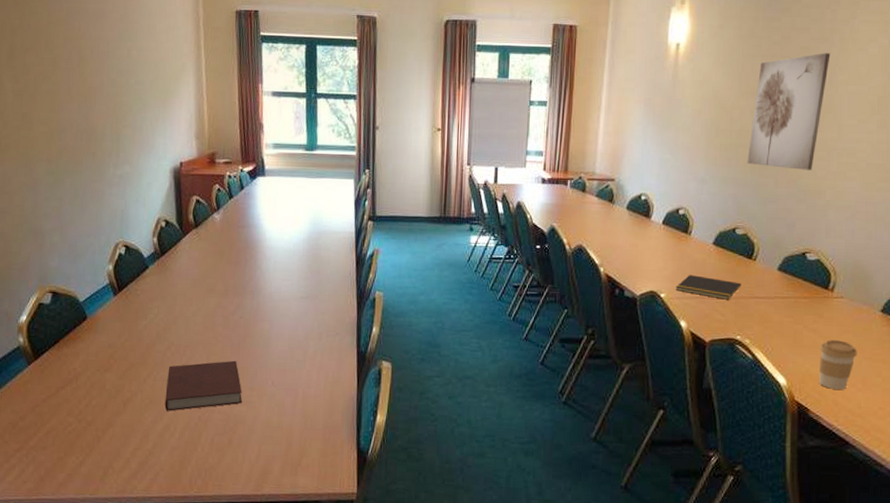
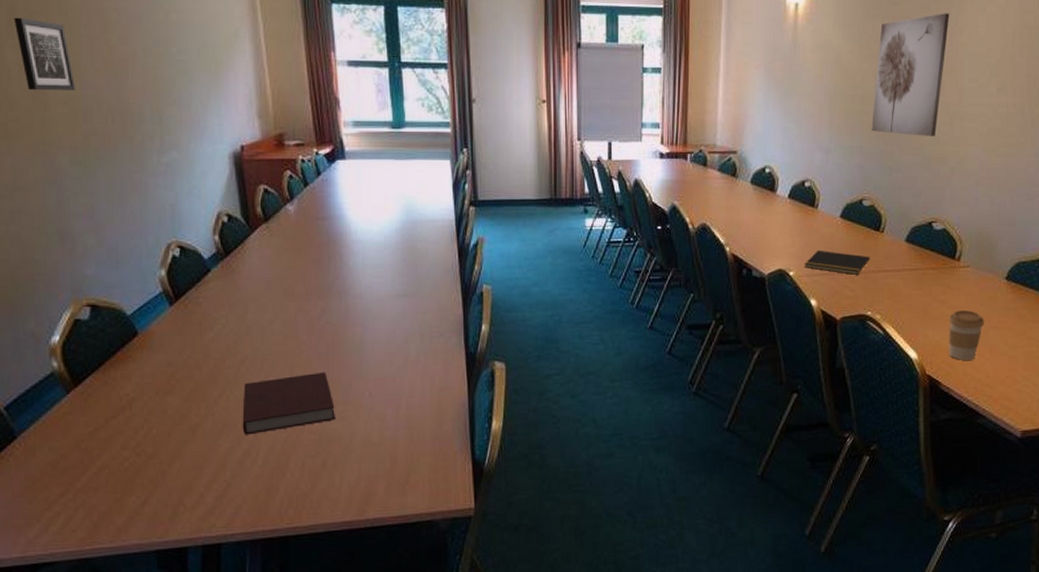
wall art: none [12,53,54,113] -> present [14,17,75,90]

